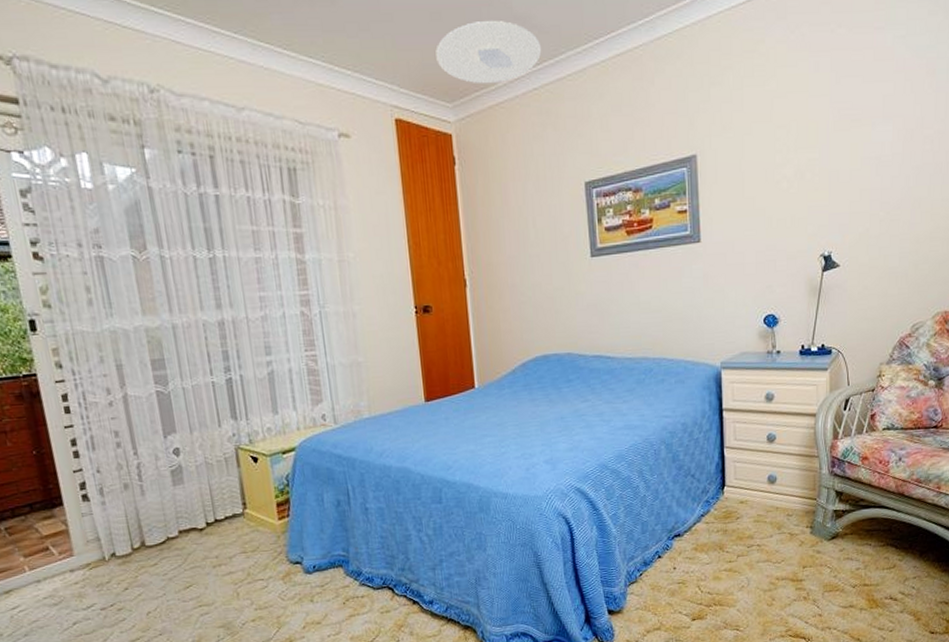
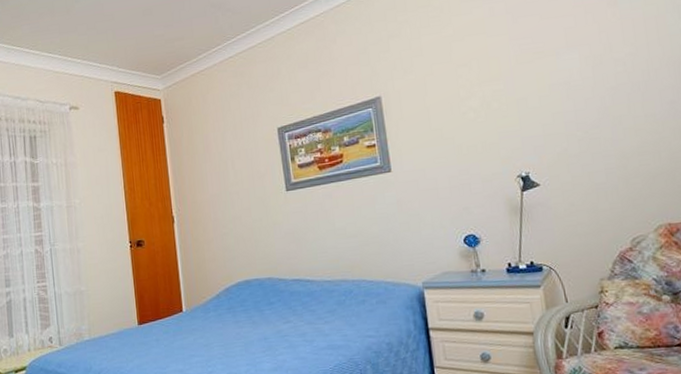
ceiling light: present [435,21,542,84] -> none [147,9,235,58]

